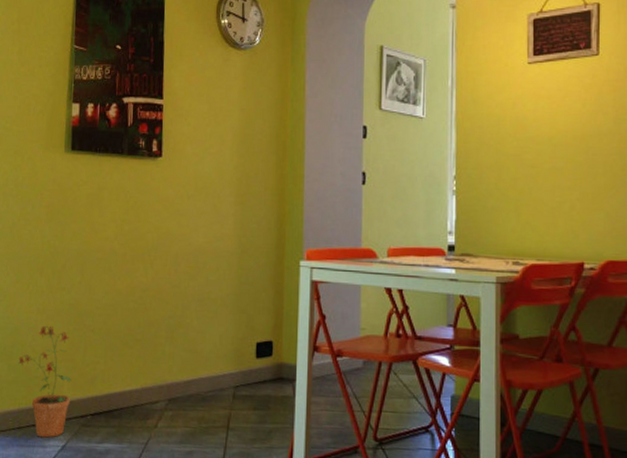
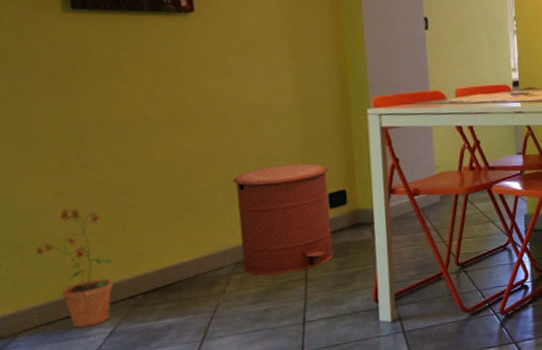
trash can: none [175,308,259,419] -> present [233,163,333,276]

